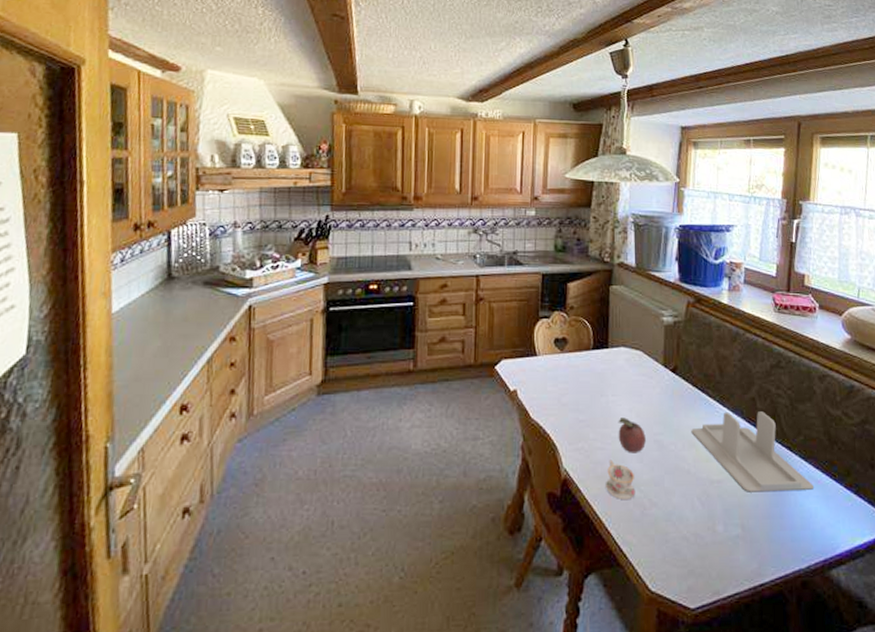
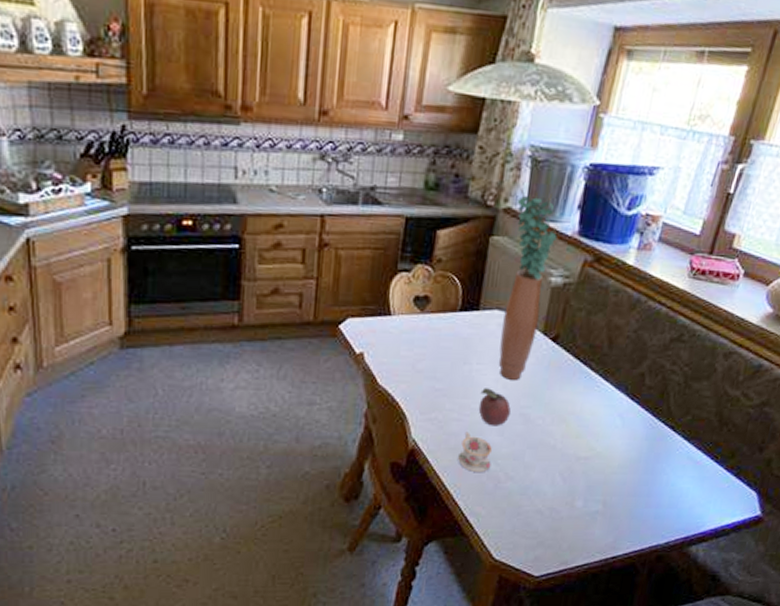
vase: none [627,246,663,409] -> present [498,187,557,380]
napkin holder: present [691,411,814,492] -> none [564,387,691,471]

